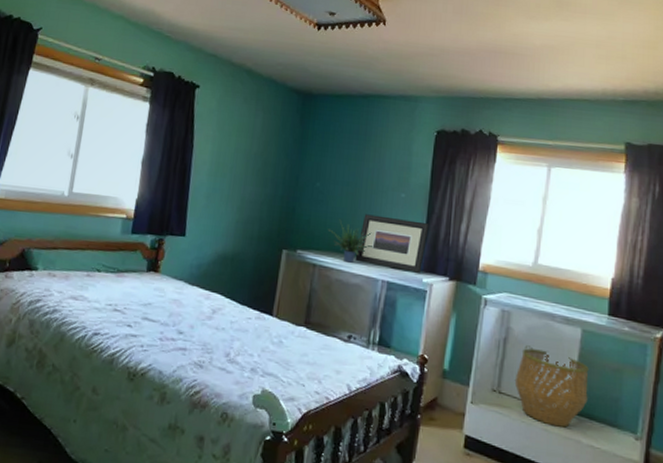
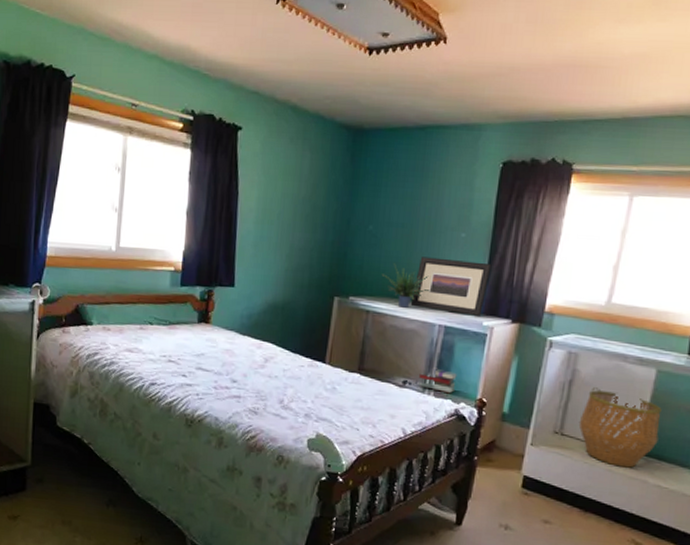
books: none [363,322,400,350] -> present [419,367,457,394]

